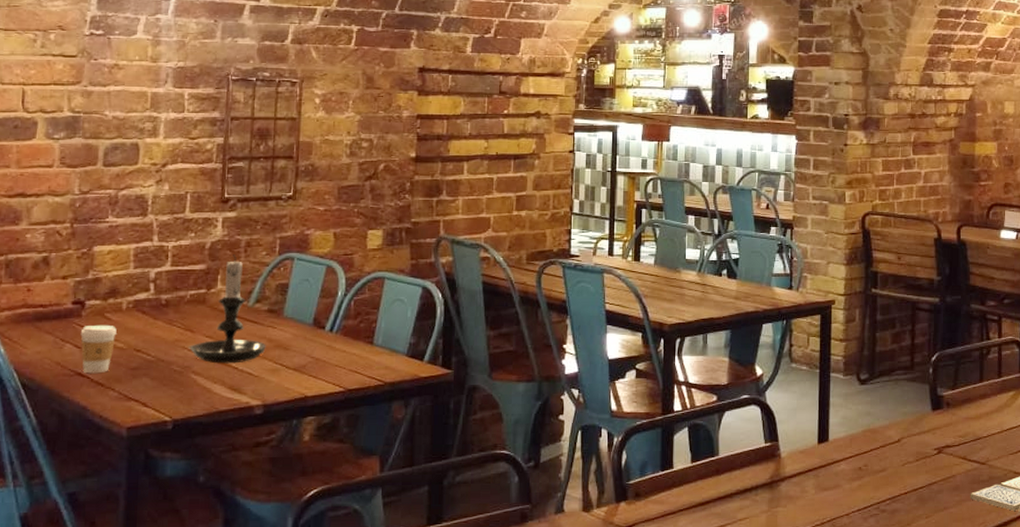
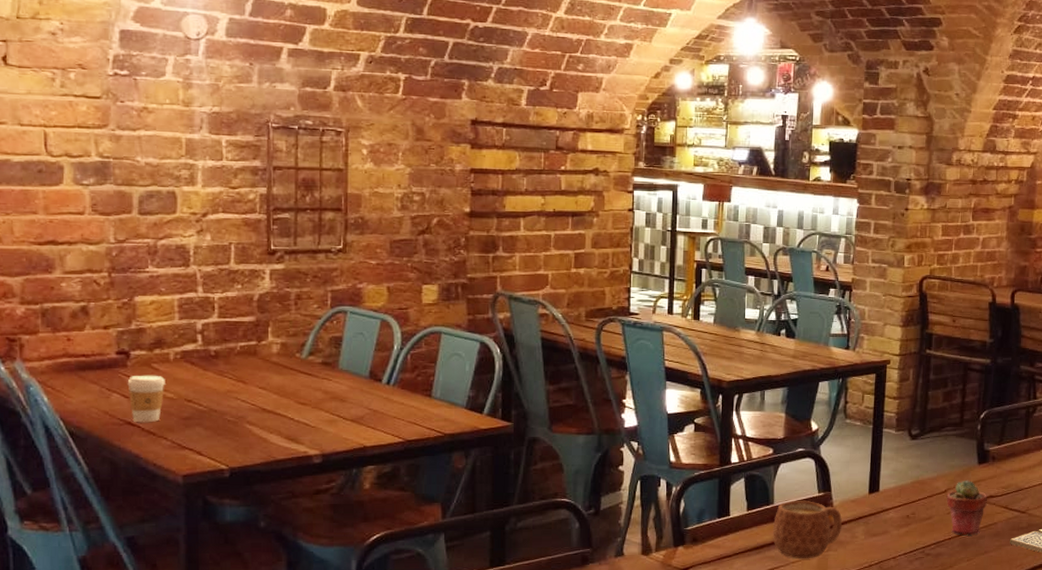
candle holder: present [188,254,266,364] -> none [241,307,322,414]
mug: none [719,452,790,515] -> present [773,501,842,558]
potted succulent: none [900,428,943,489] -> present [946,480,987,535]

